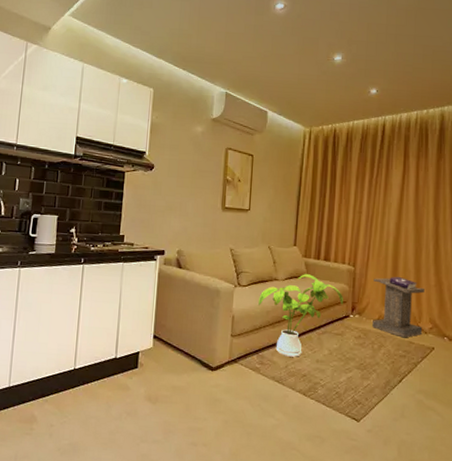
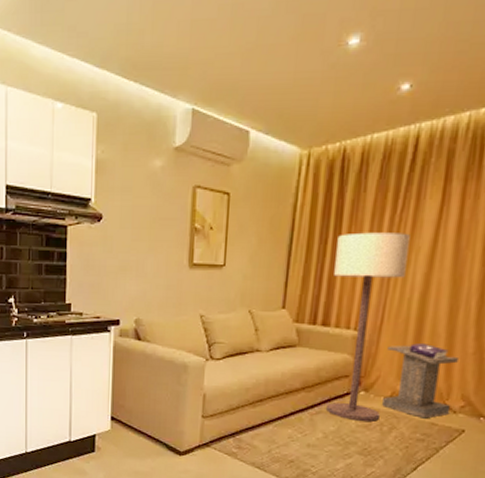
house plant: present [258,274,343,357] -> none [236,343,345,441]
floor lamp: none [329,190,384,340] -> present [325,232,410,421]

